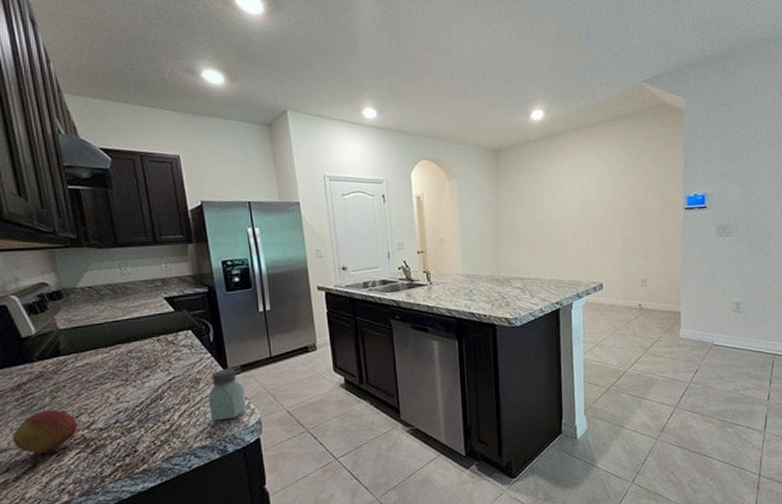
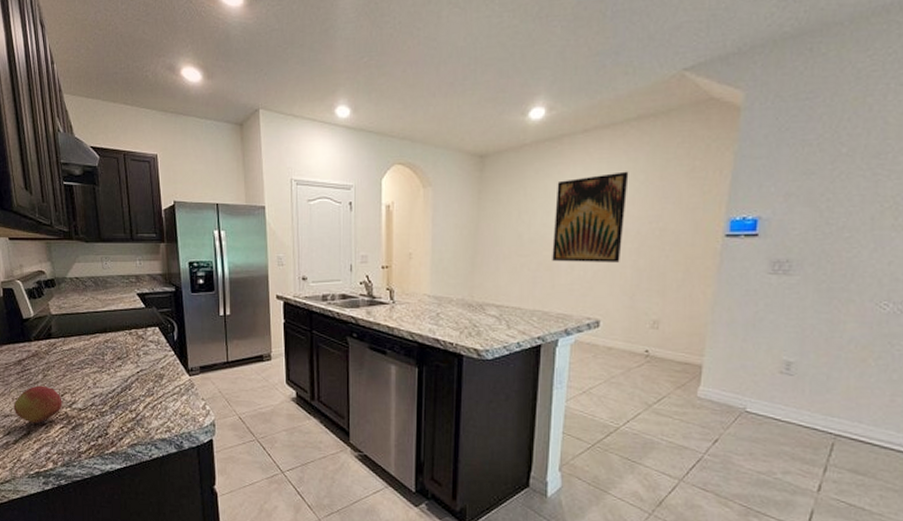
saltshaker: present [208,368,247,422] -> none [169,368,203,418]
wall art: none [558,161,613,238] -> present [552,171,629,262]

